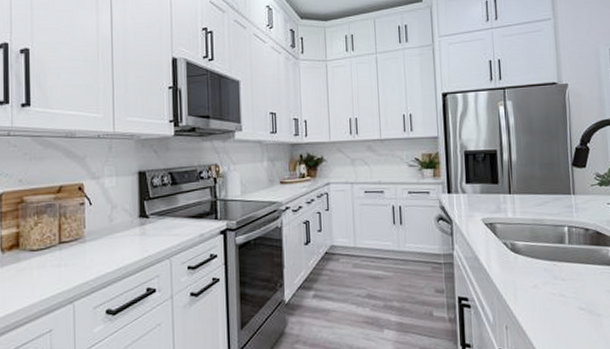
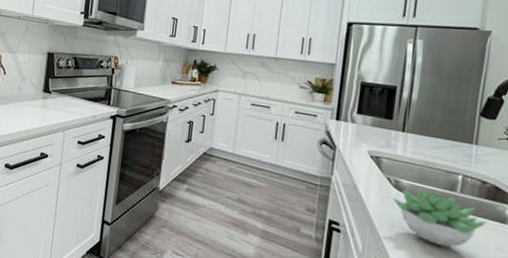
succulent plant: none [511,247,596,300] -> present [392,189,488,248]

